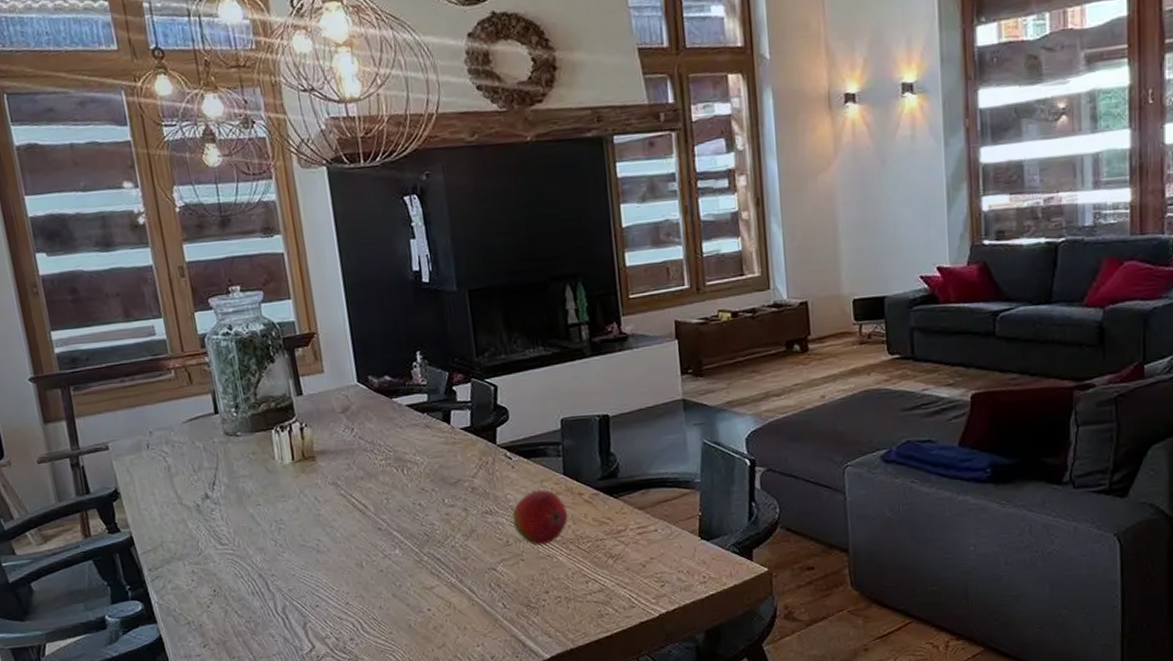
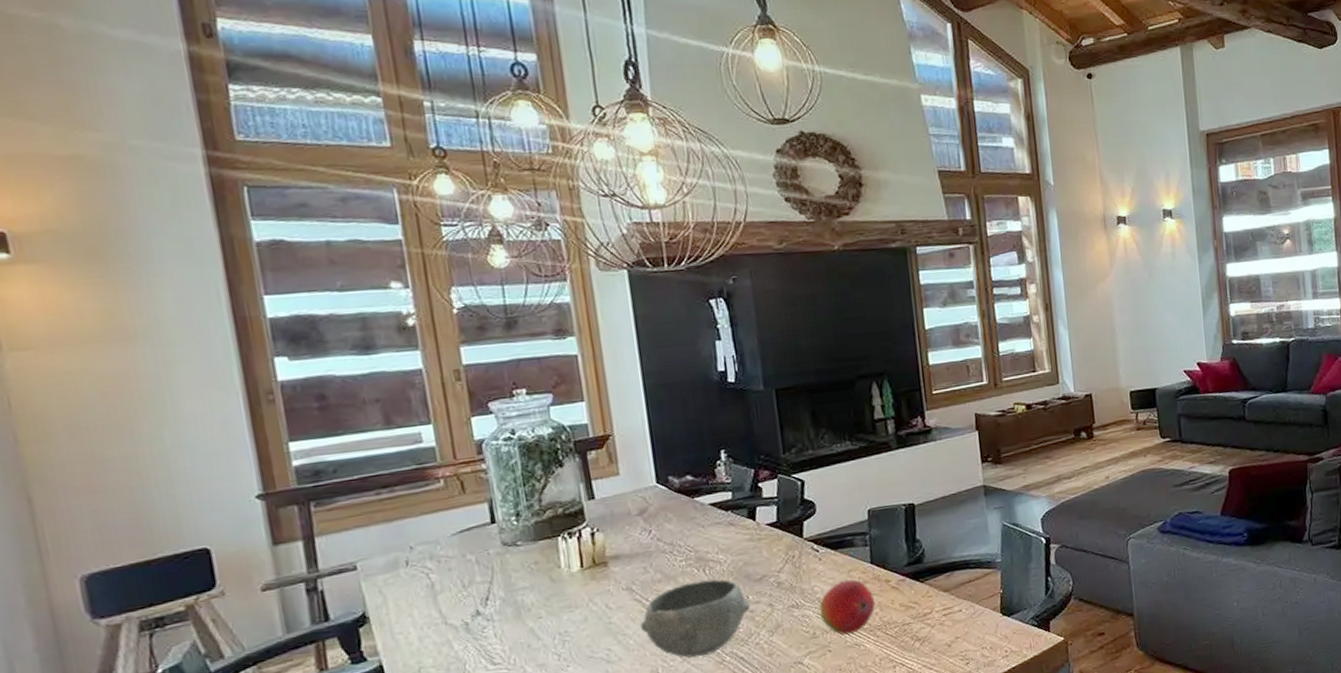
bowl: none [345,480,446,554] -> present [639,579,750,658]

